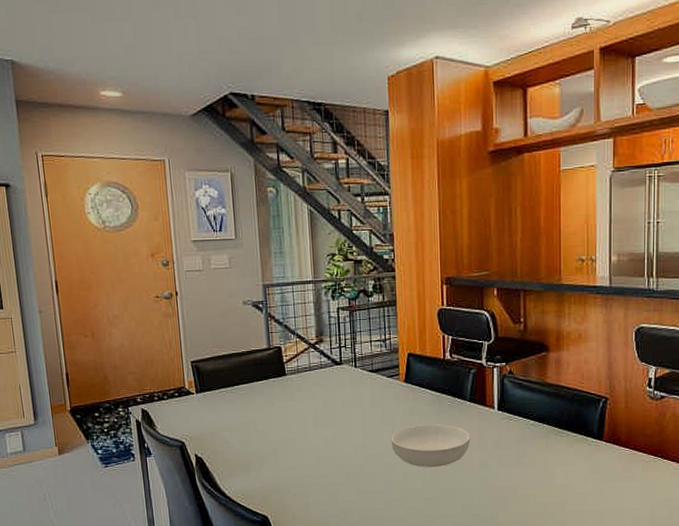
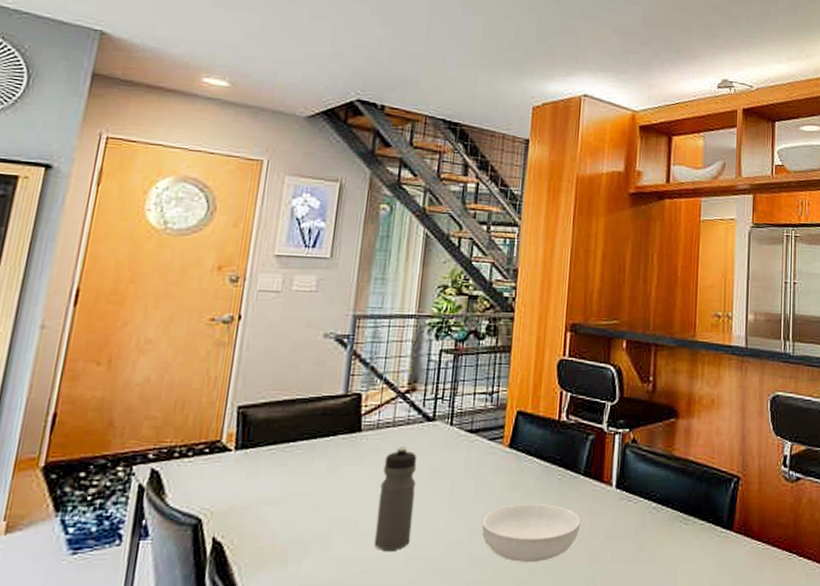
water bottle: none [308,385,338,461] -> present [374,446,417,550]

